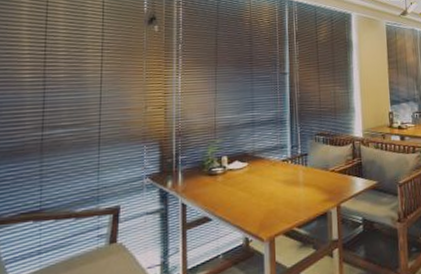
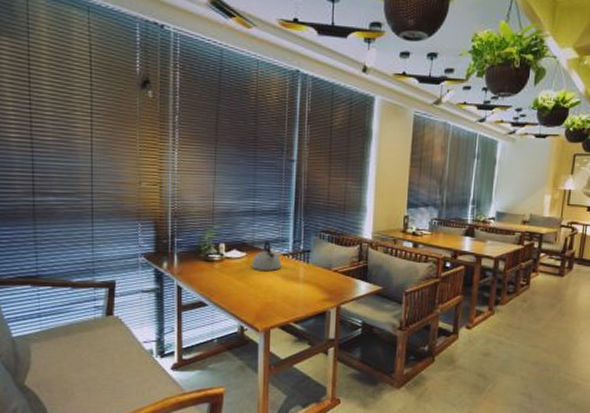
kettle: none [253,149,282,179] -> present [251,240,282,271]

